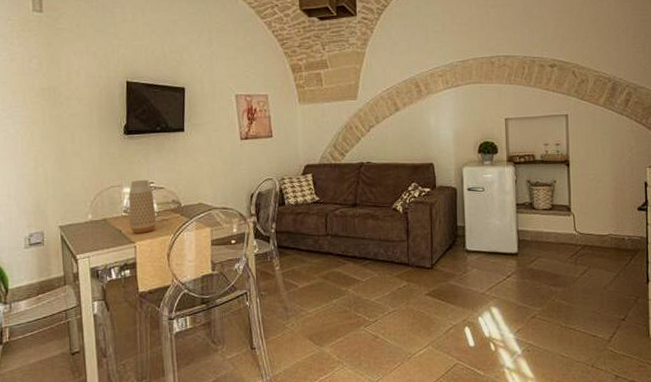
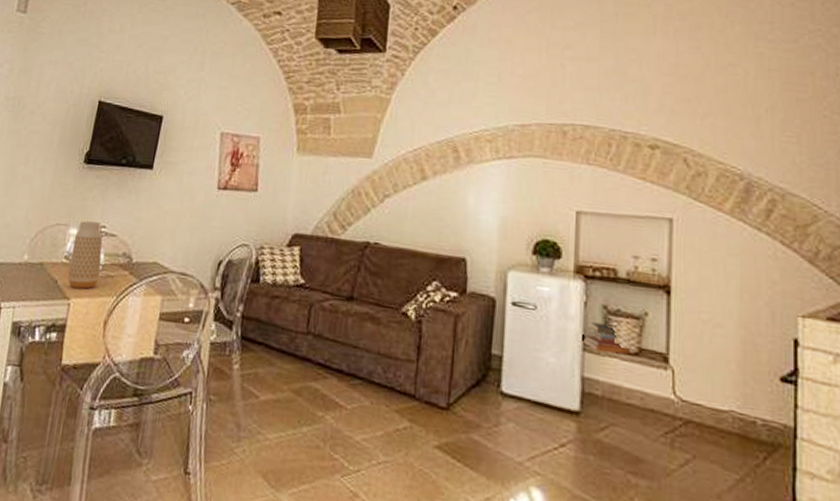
books: none [517,192,547,212] -> present [584,322,631,356]

